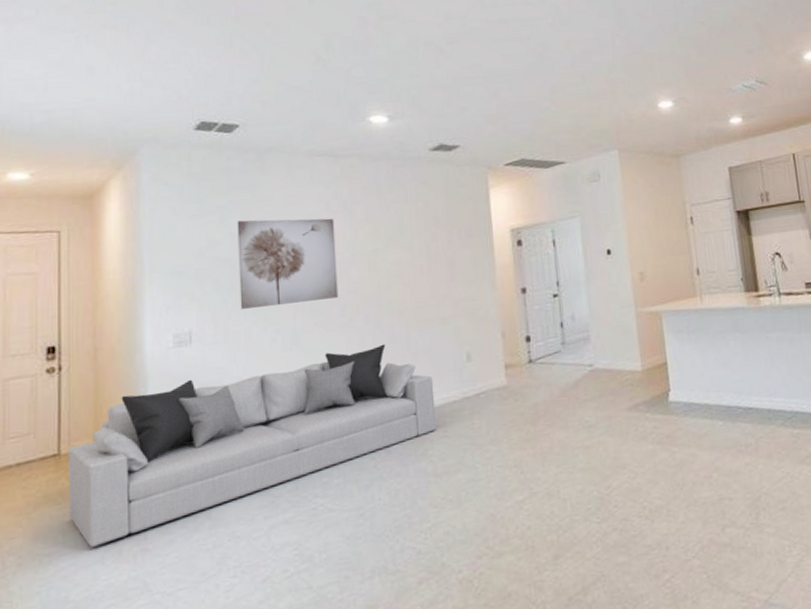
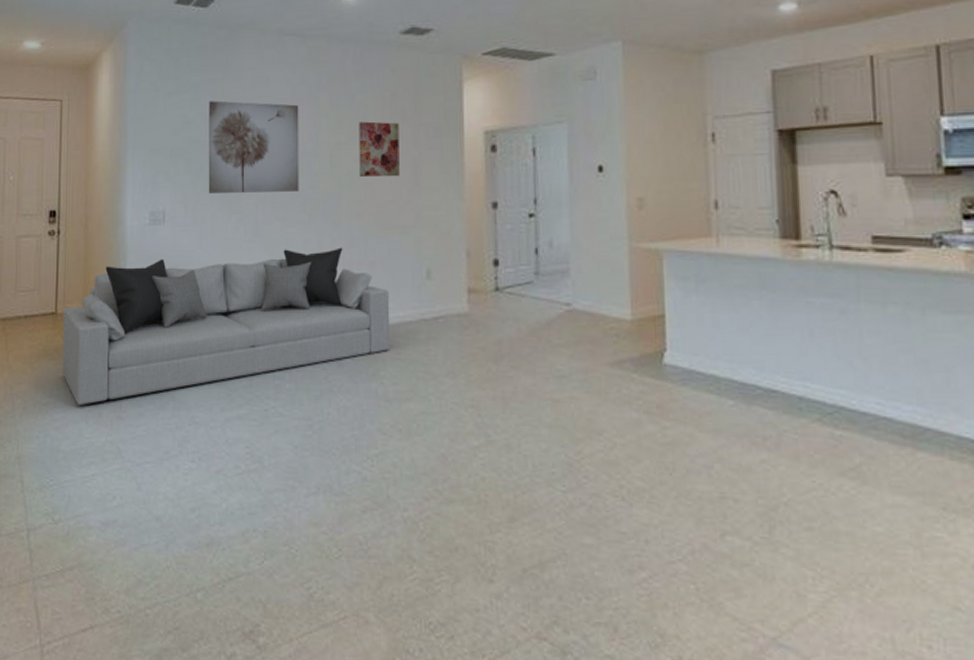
wall art: none [395,227,437,278] -> present [359,121,400,177]

